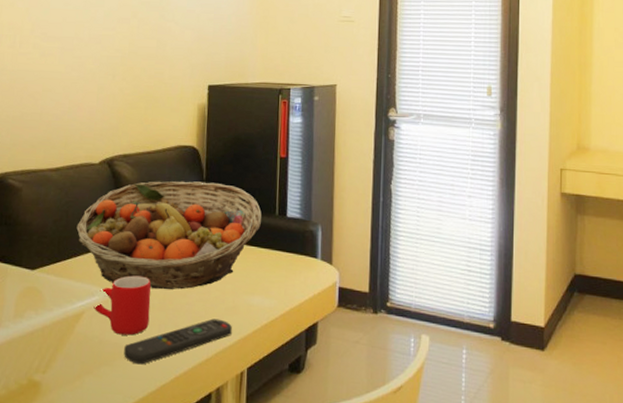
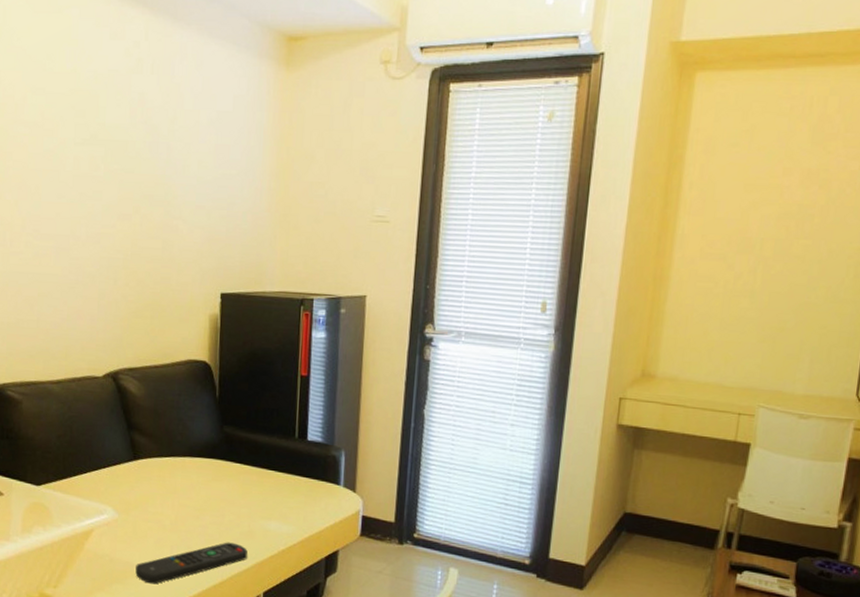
fruit basket: present [76,181,262,290] -> none [81,397,280,512]
mug: present [93,275,151,336] -> none [103,495,162,555]

